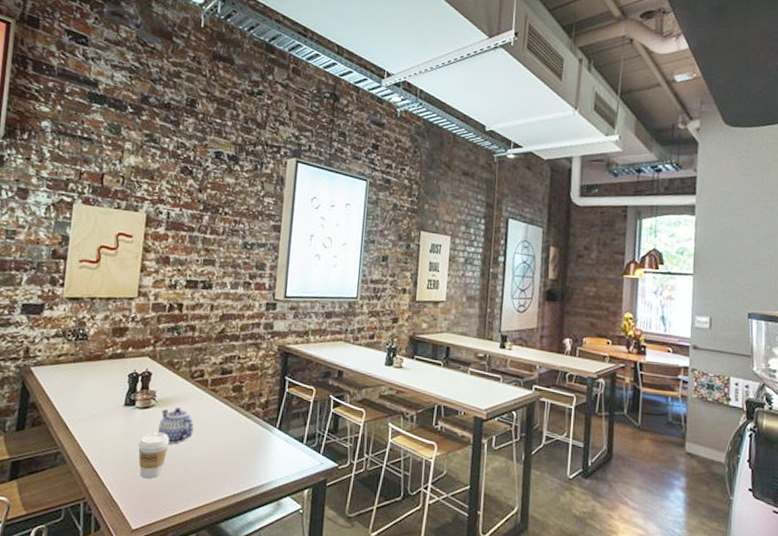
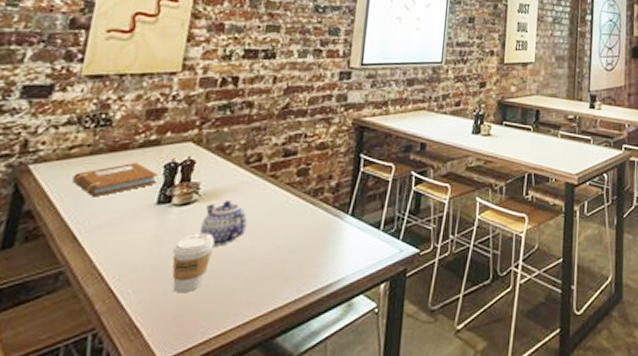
notebook: none [62,370,124,397] -> present [72,162,158,197]

